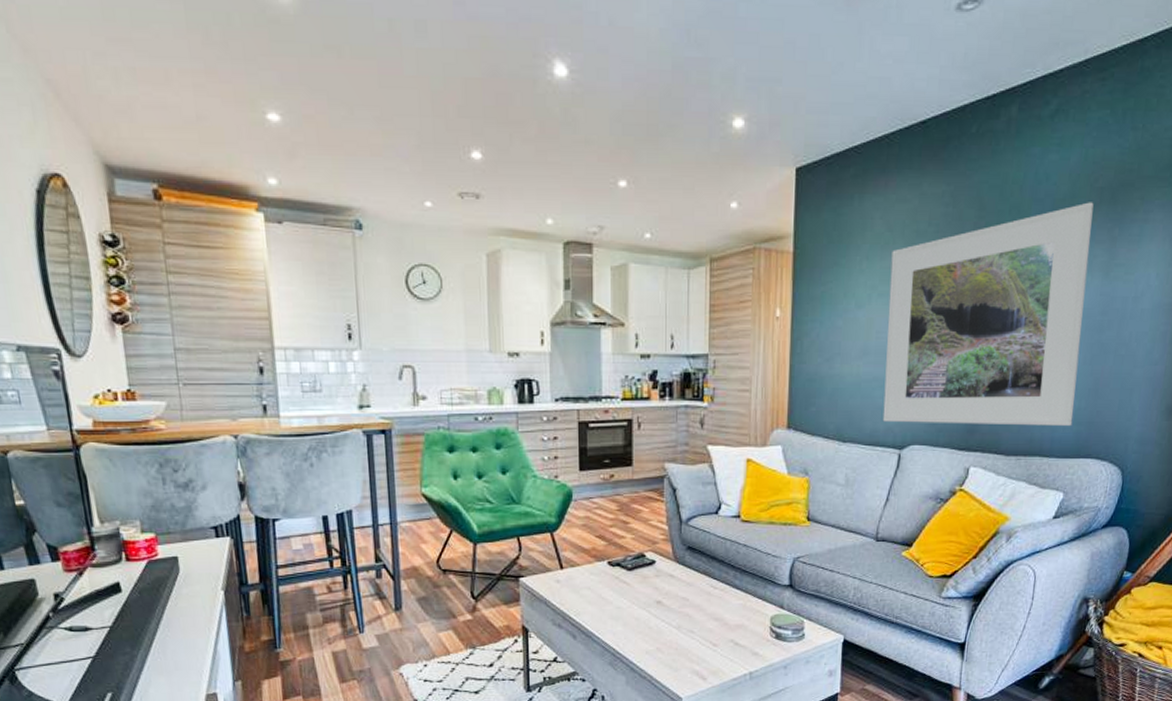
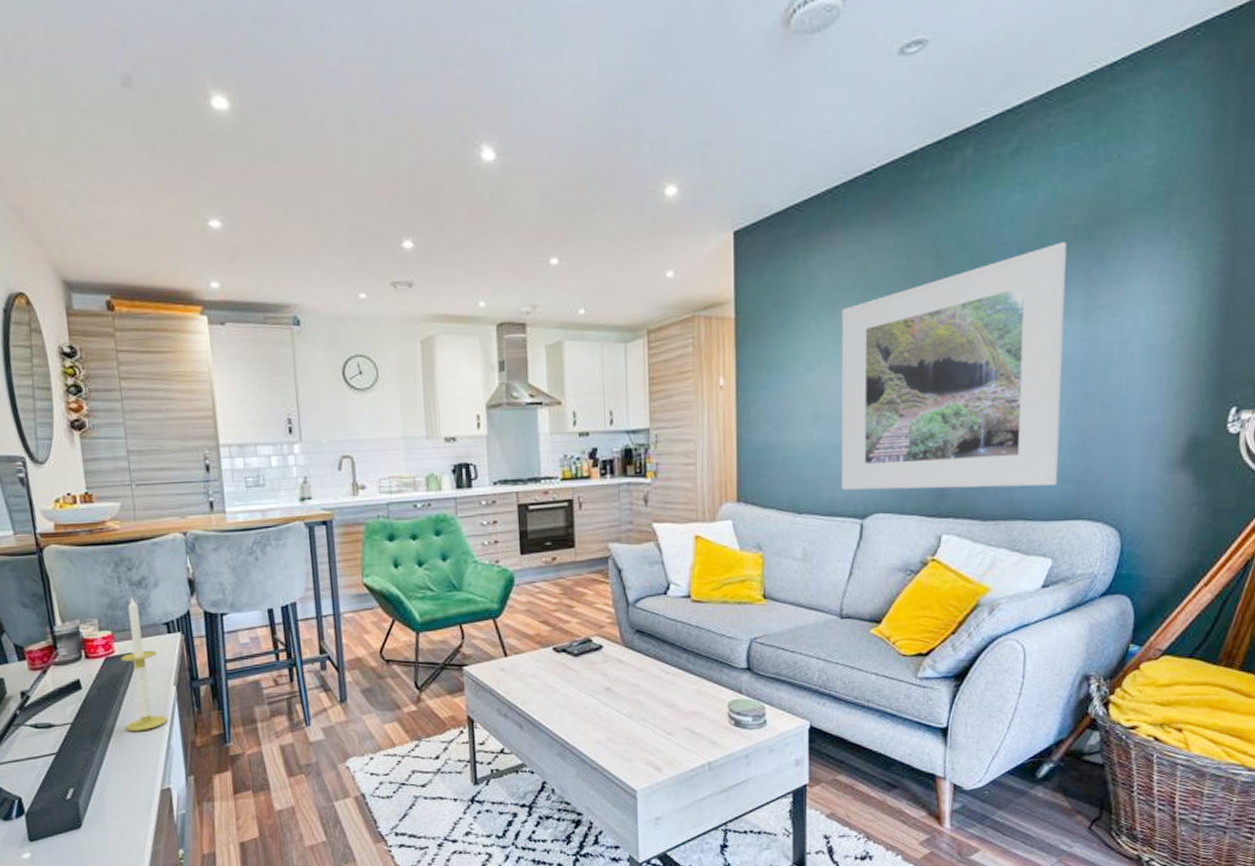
candle: none [165,498,215,636] -> present [121,596,168,732]

